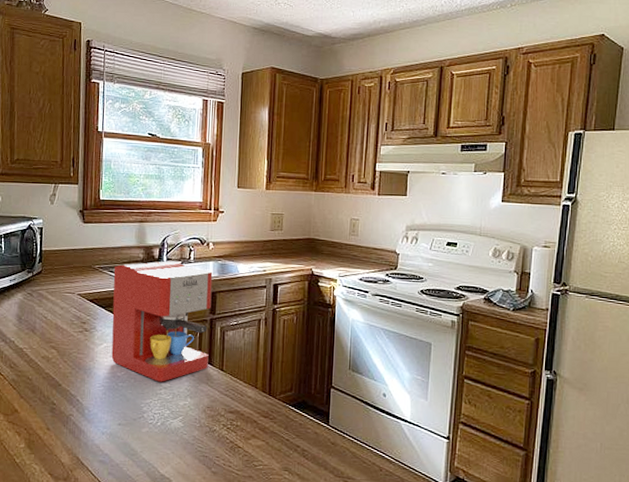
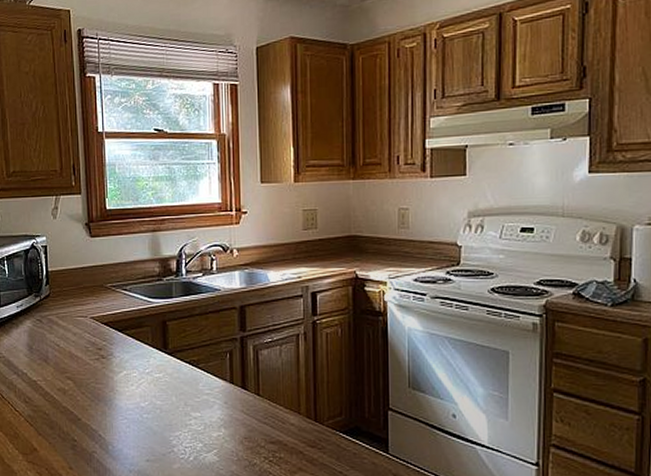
coffee maker: present [111,261,213,382] -> none [128,273,242,412]

